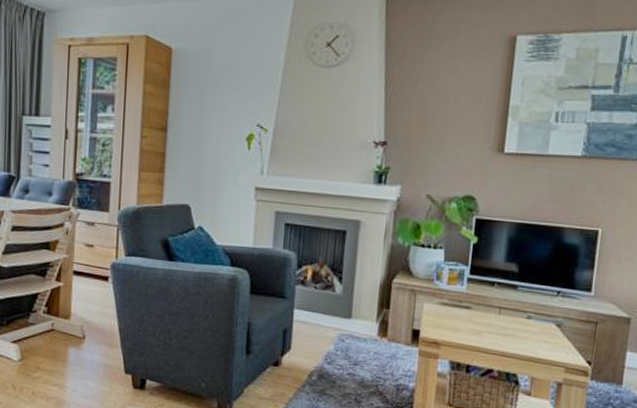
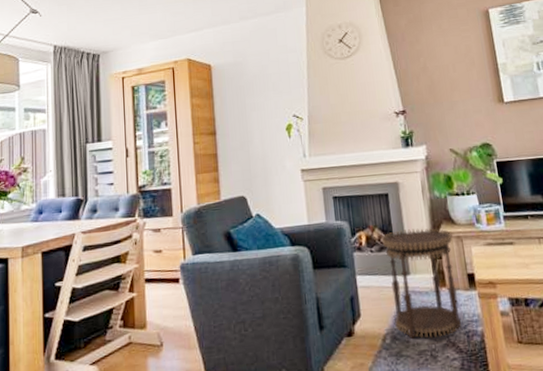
side table: none [324,271,408,384] -> present [380,228,462,339]

